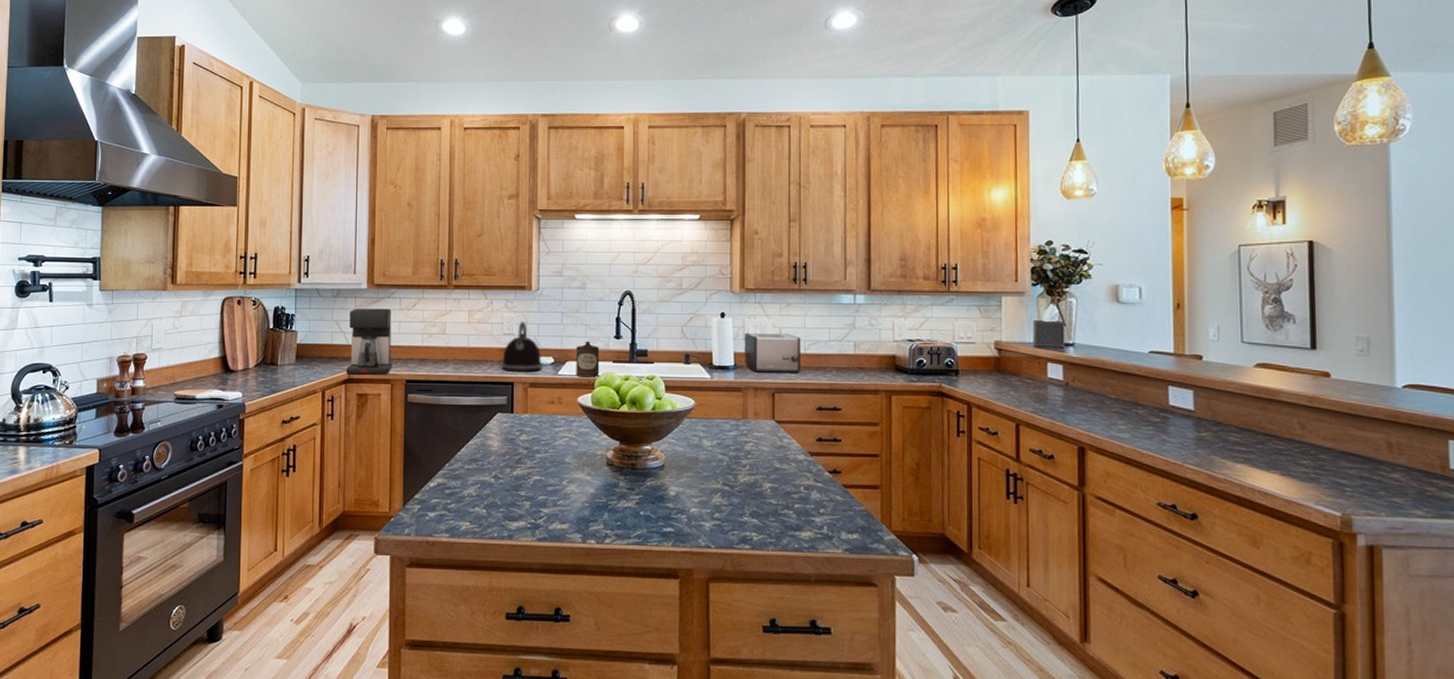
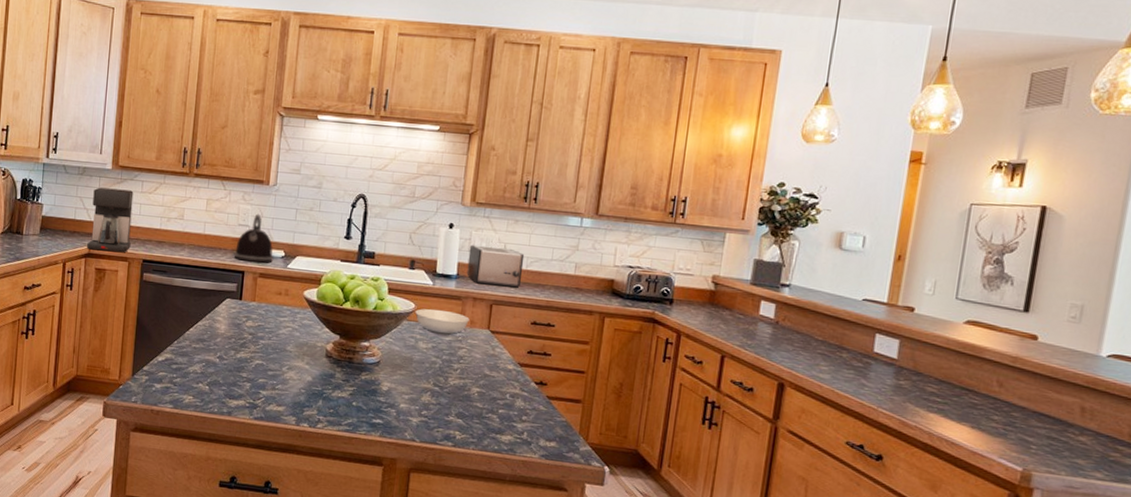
canister: present [576,341,600,378] -> none [304,238,329,274]
bowl: none [695,403,753,430] -> present [415,309,470,336]

